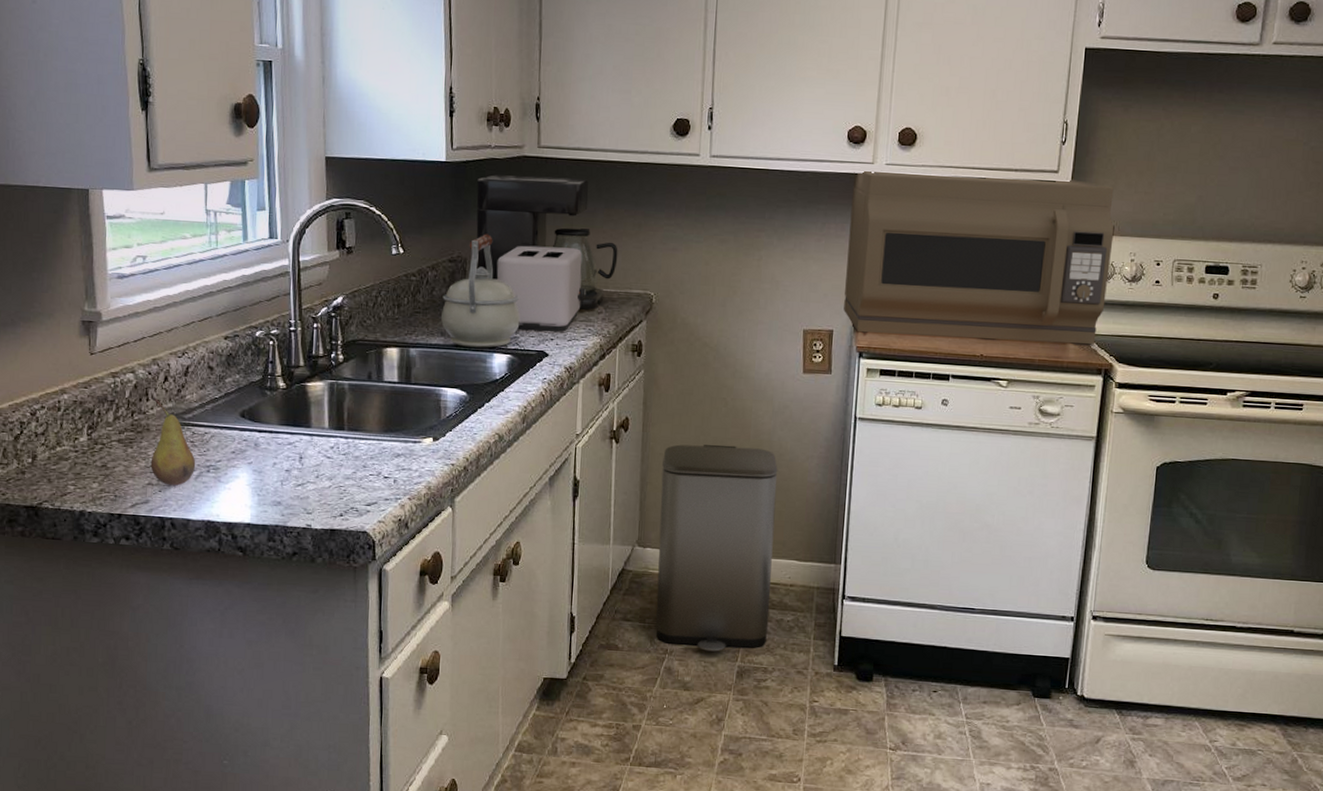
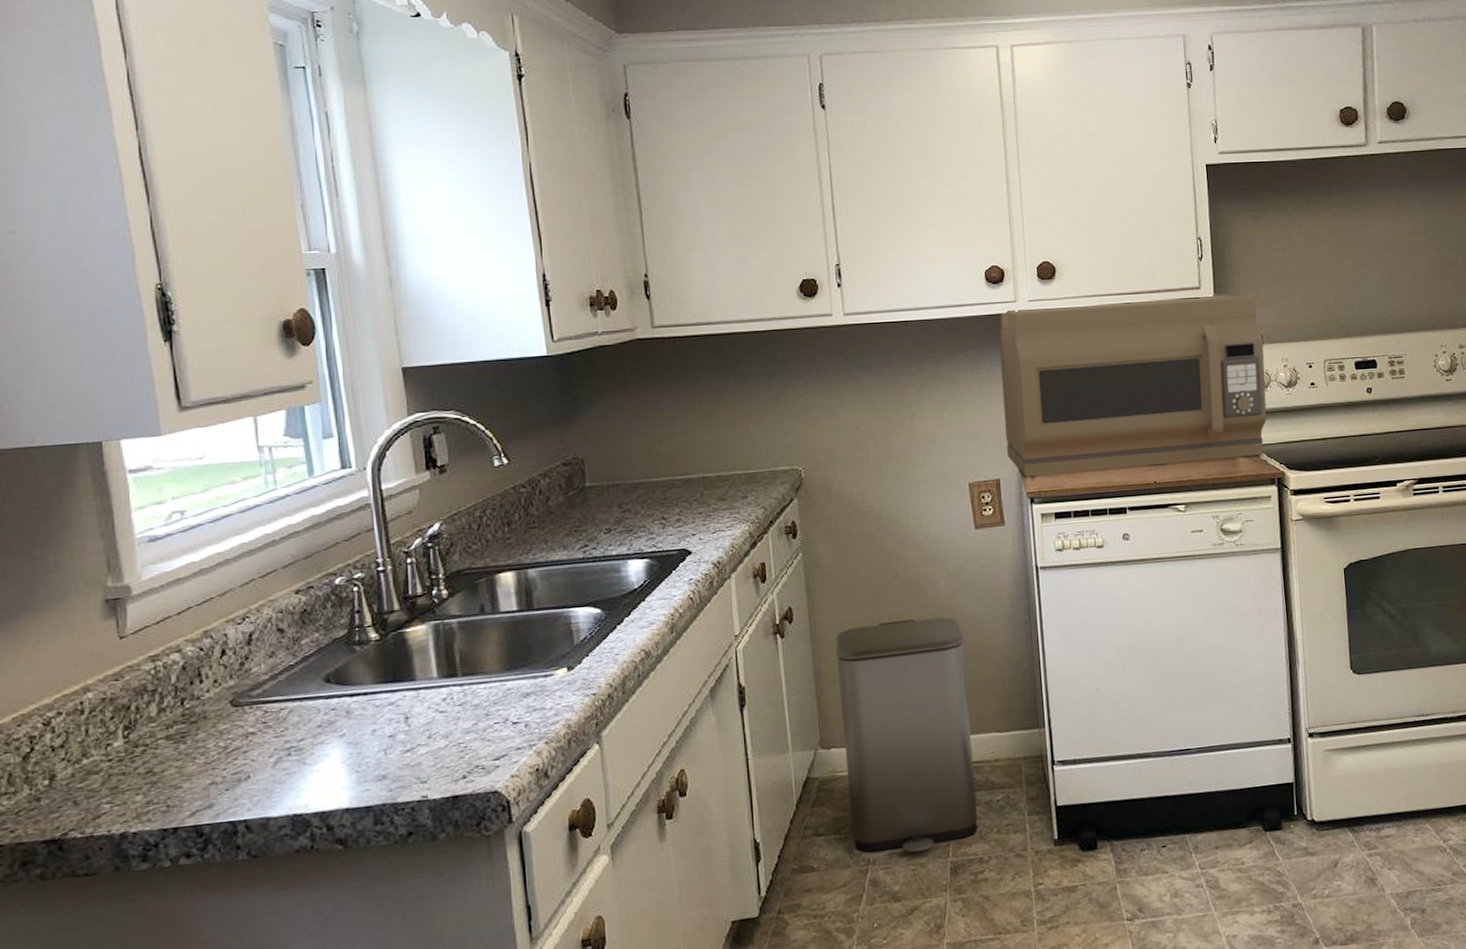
fruit: present [150,397,196,486] -> none [206,677,272,781]
kettle: present [440,234,520,348] -> none [560,429,655,559]
coffee maker: present [476,175,618,311] -> none [586,355,757,498]
toaster: present [496,245,586,333] -> none [620,431,726,530]

